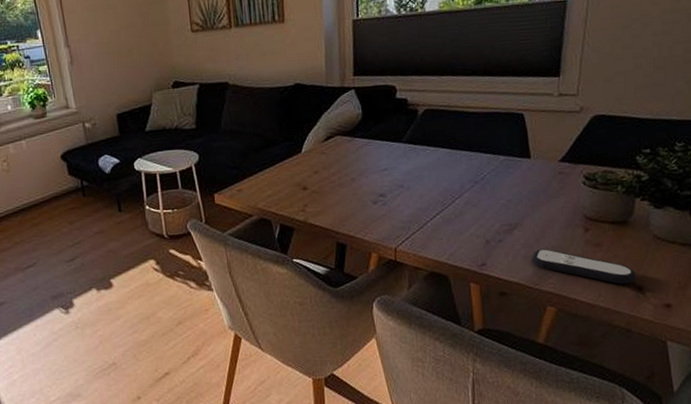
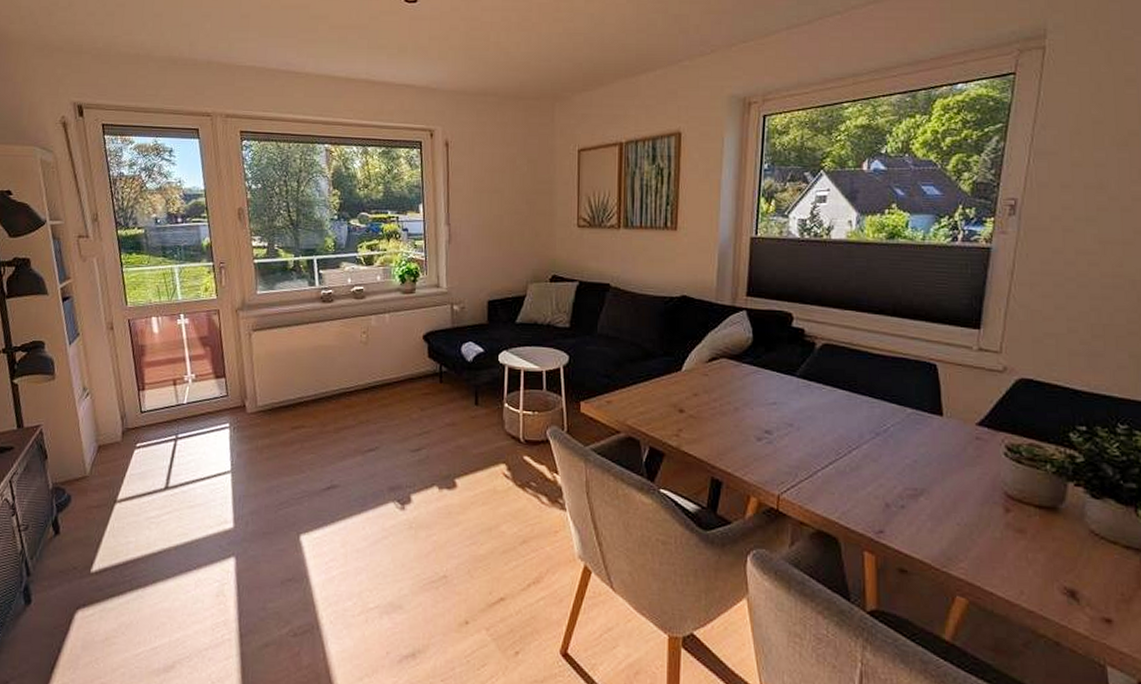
remote control: present [530,248,636,284] -> none [938,524,1068,585]

